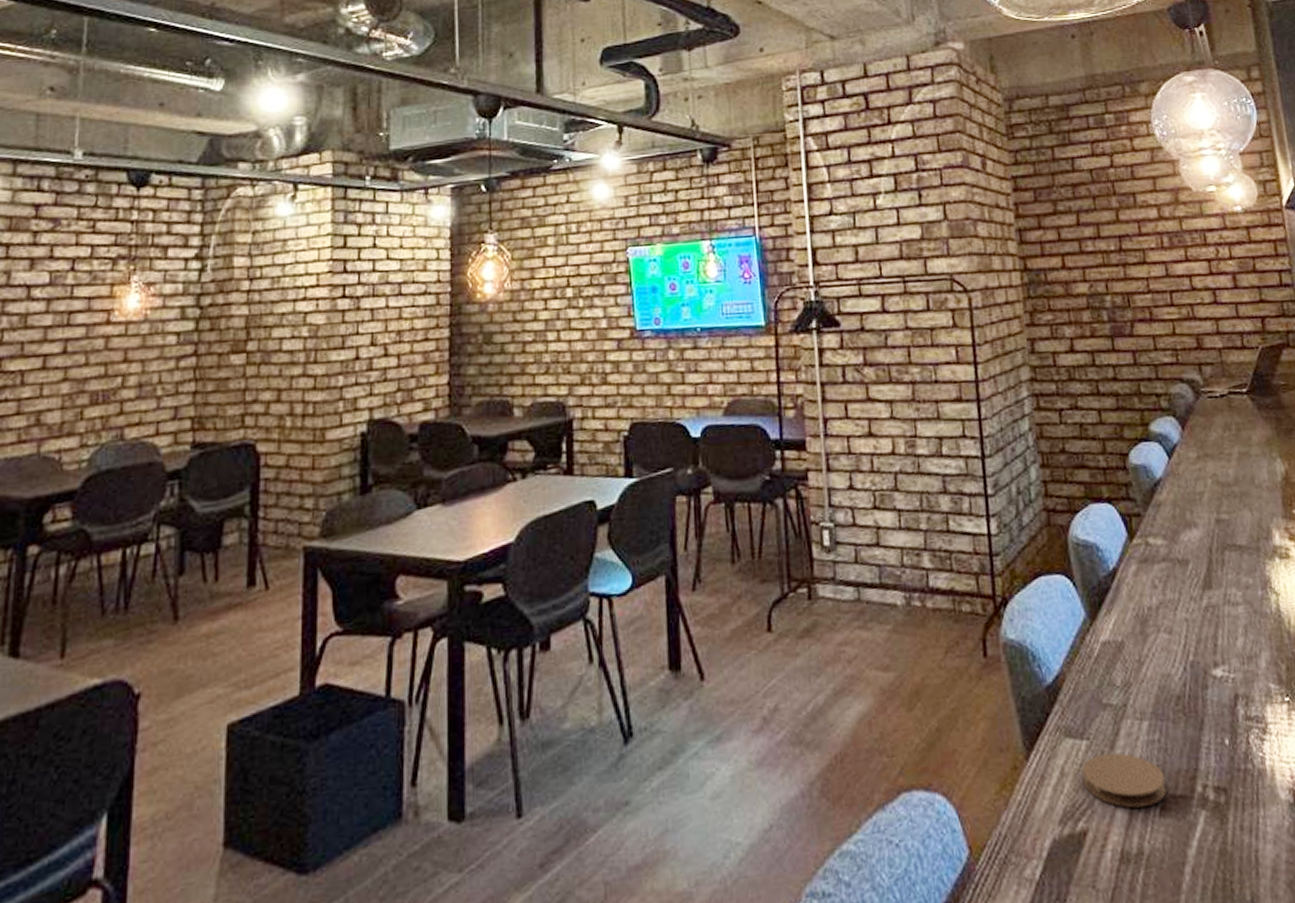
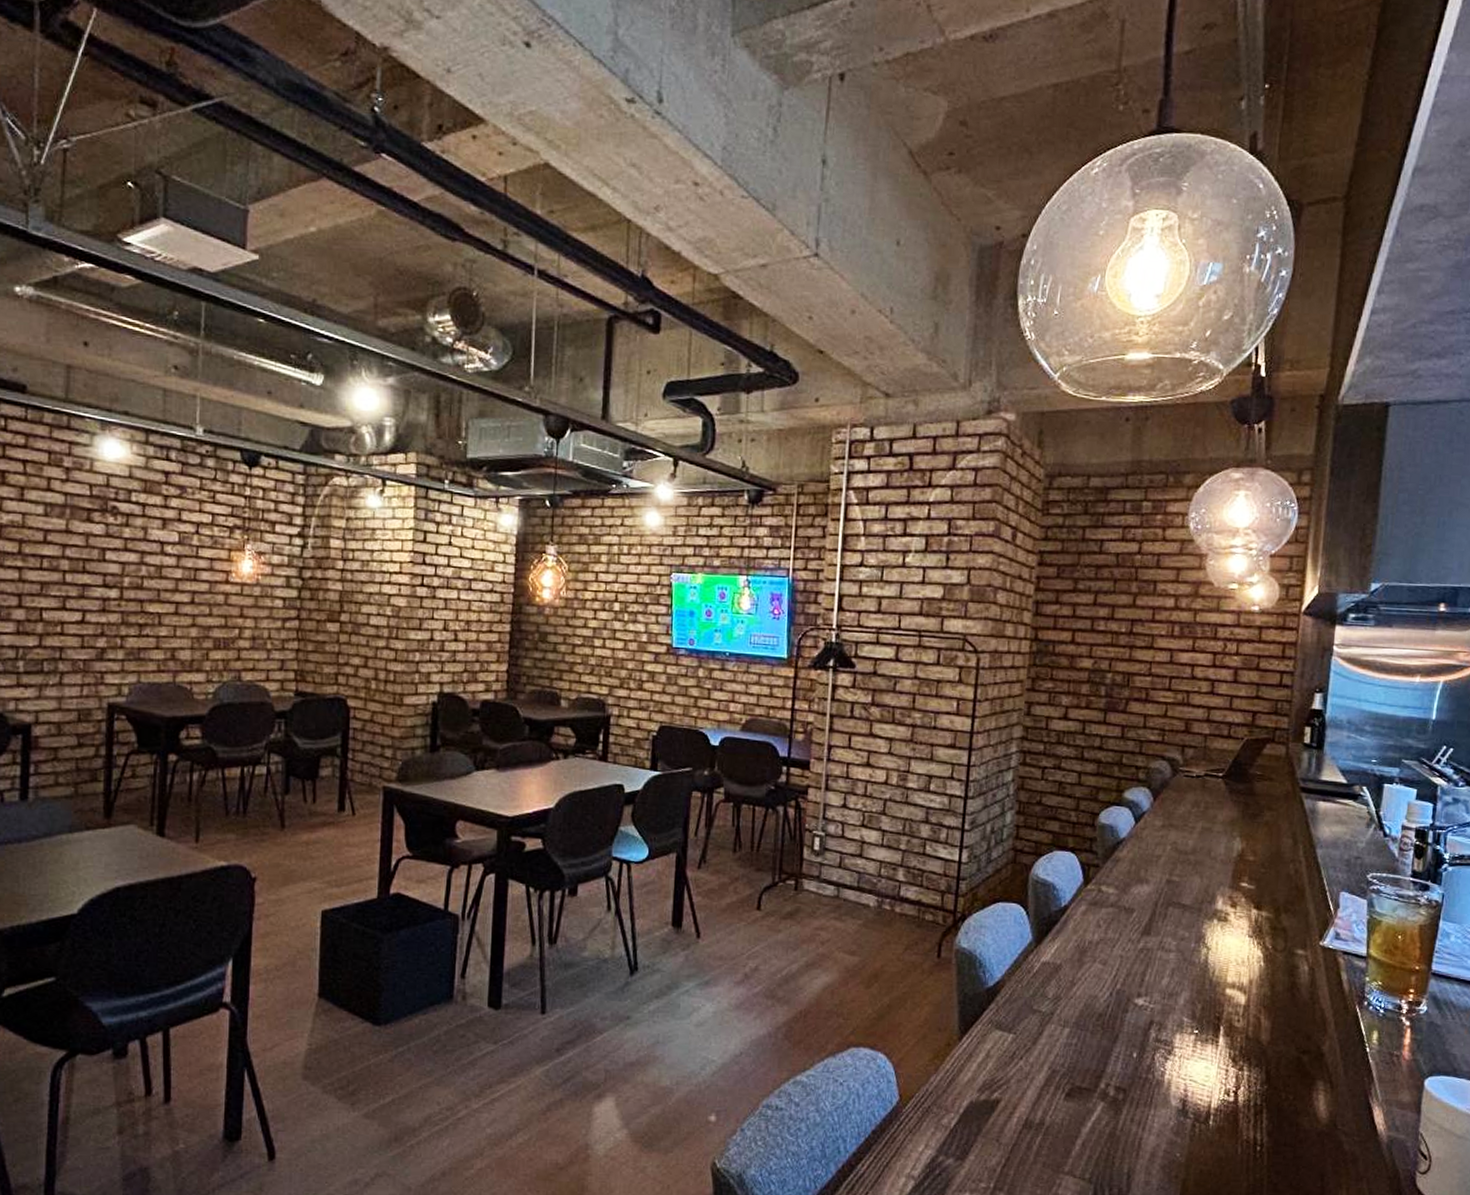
coaster: present [1082,753,1167,808] -> none [1004,1047,1075,1091]

